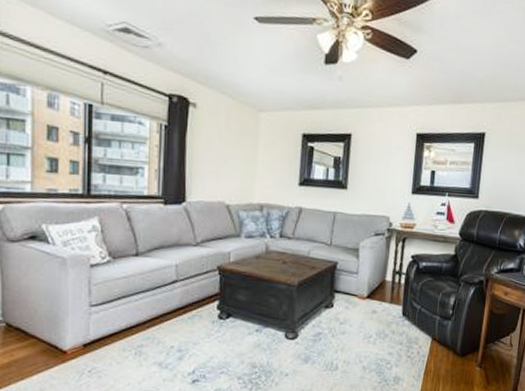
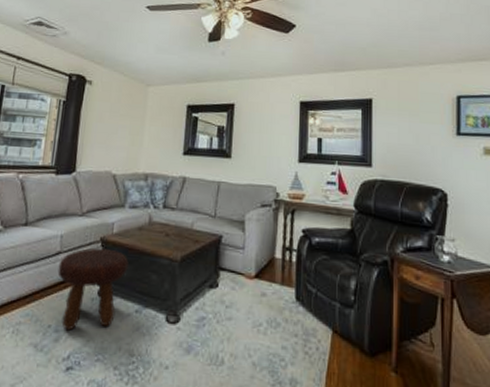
footstool: none [176,276,247,350] -> present [57,248,129,331]

